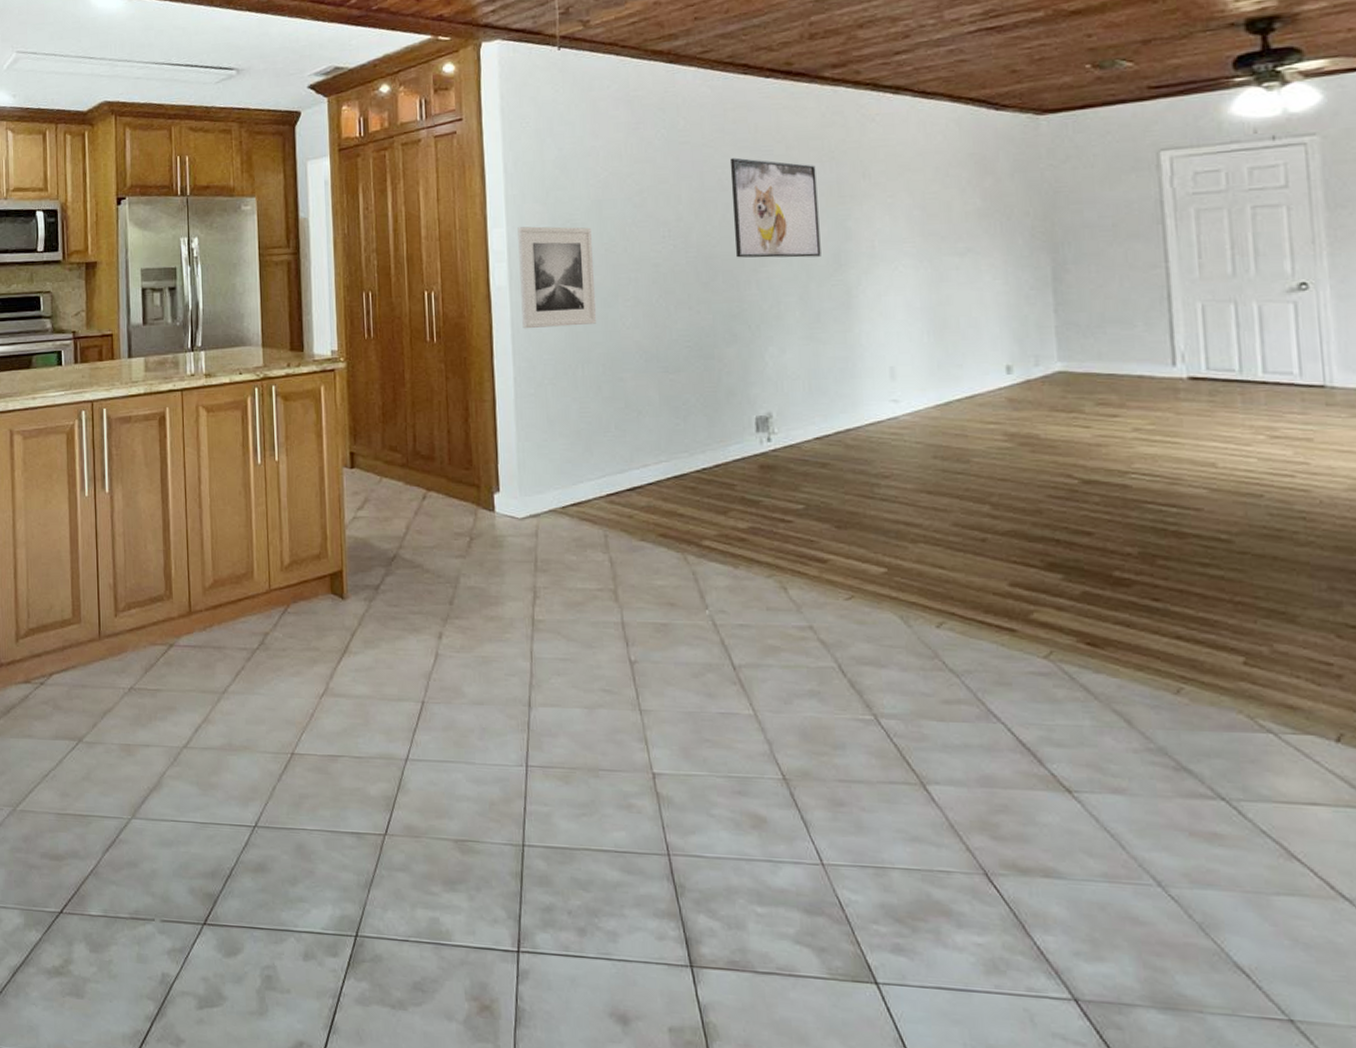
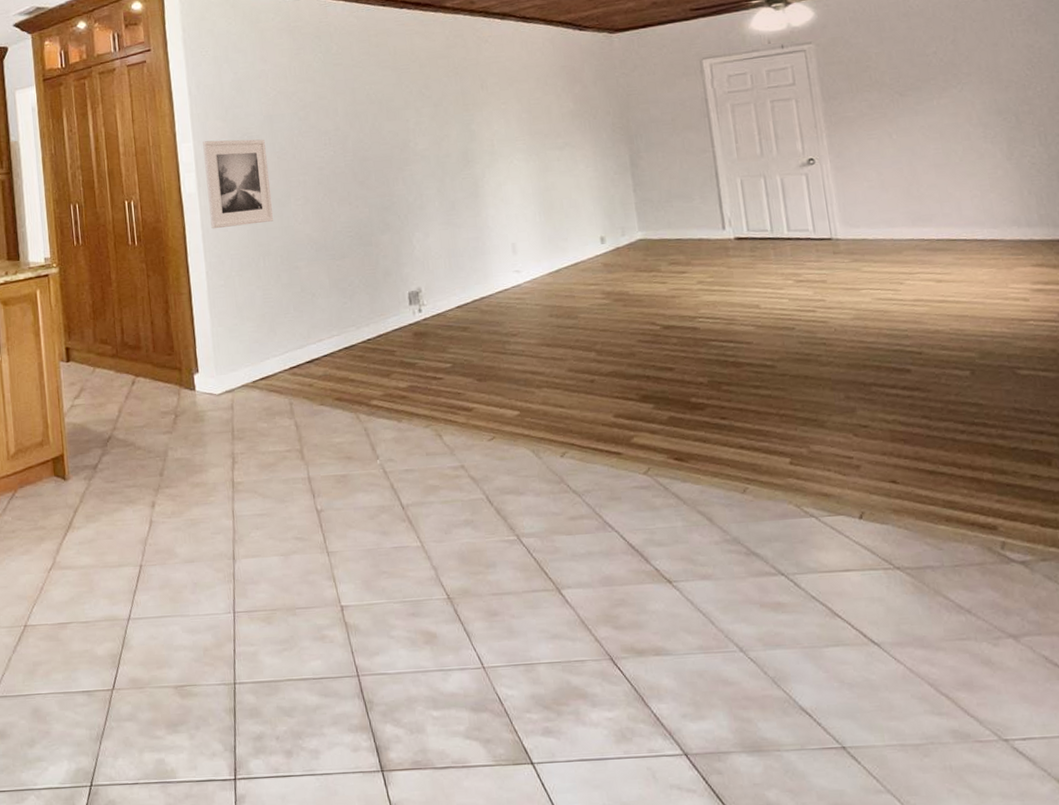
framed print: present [729,157,821,258] -> none [375,75,453,159]

